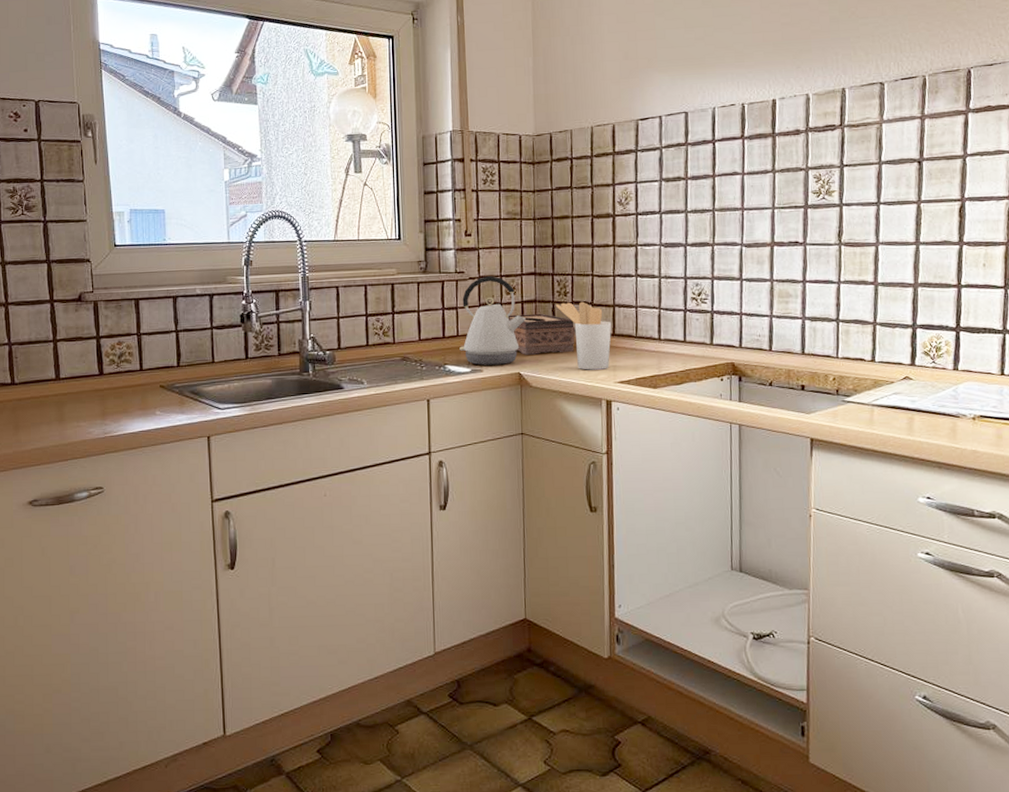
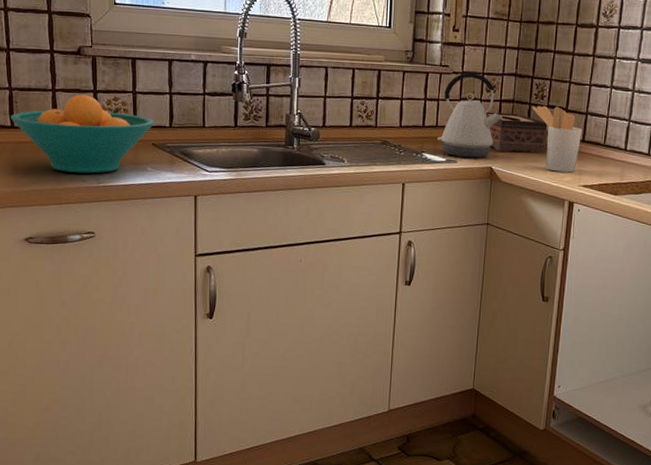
fruit bowl: none [11,342,161,426] -> present [11,94,155,174]

